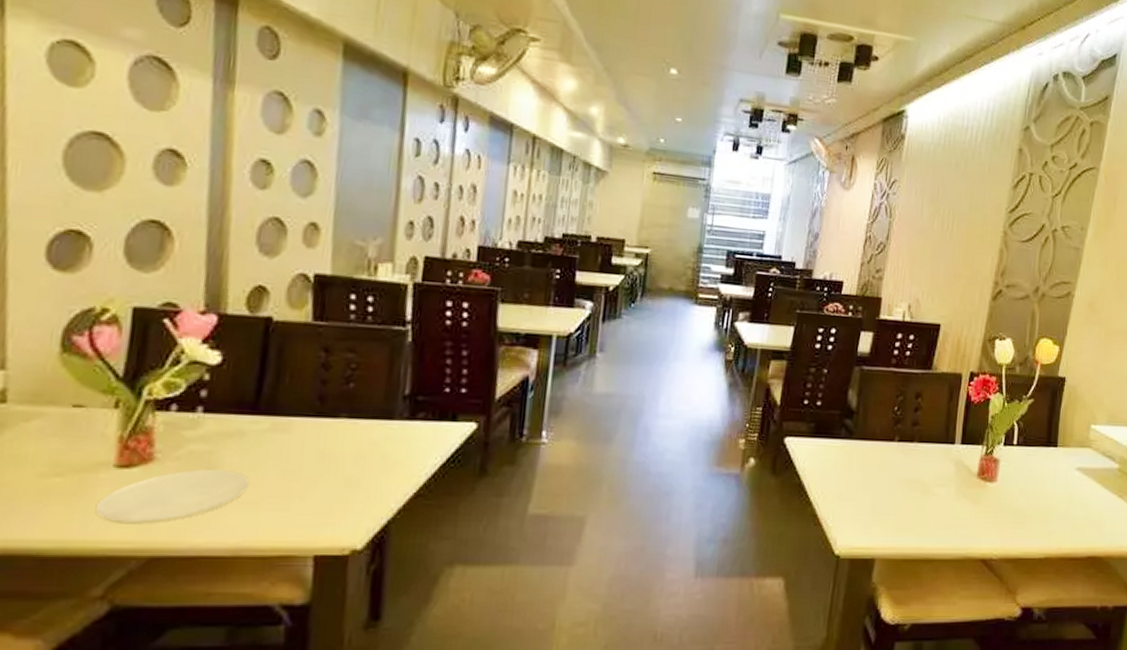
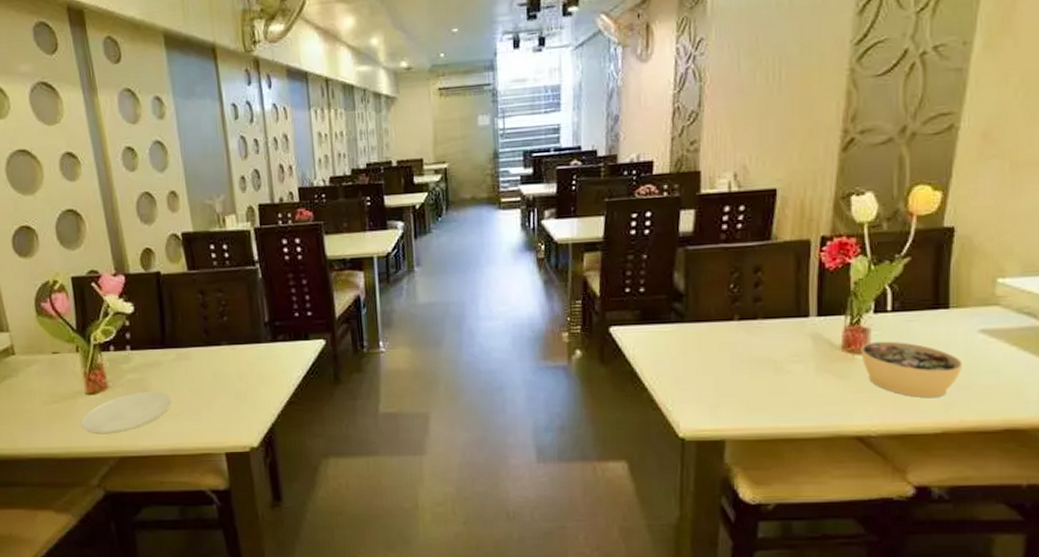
salad: none [991,471,1064,525] -> present [861,341,964,397]

